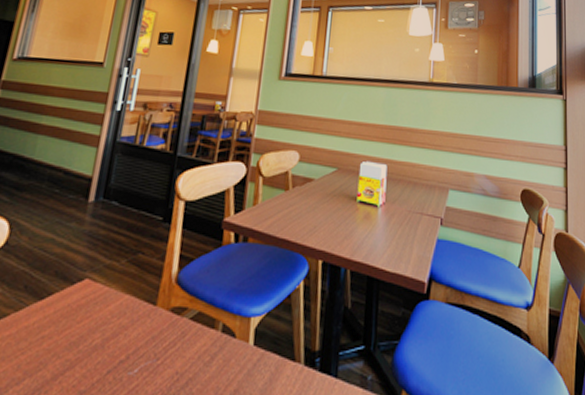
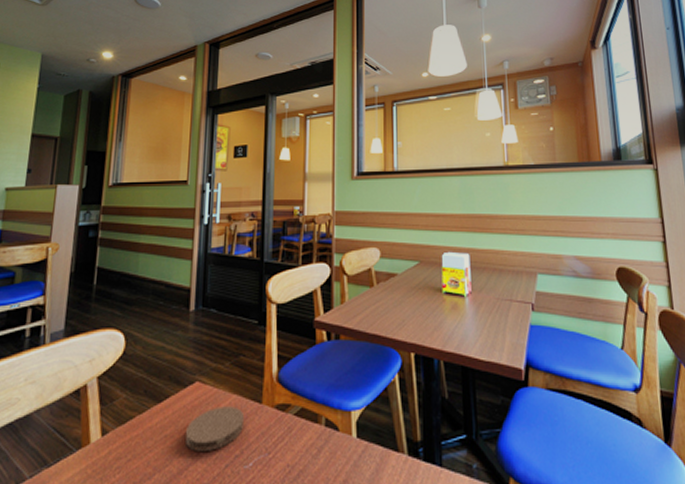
coaster: none [64,307,135,355] -> present [184,406,245,451]

